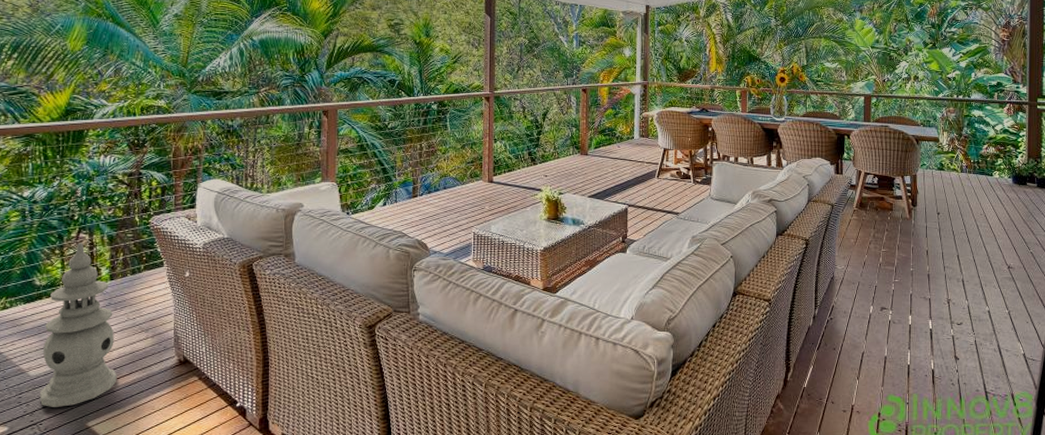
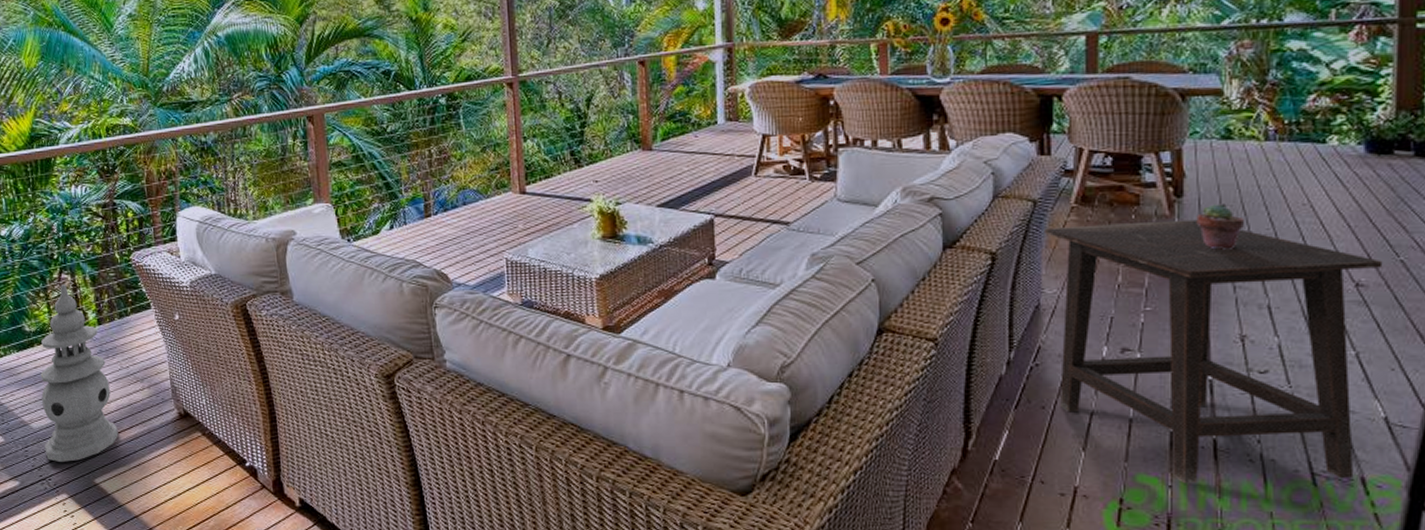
side table: none [838,221,1022,401] -> present [1045,219,1383,484]
potted succulent: none [924,212,950,242] -> present [1196,204,1244,250]

